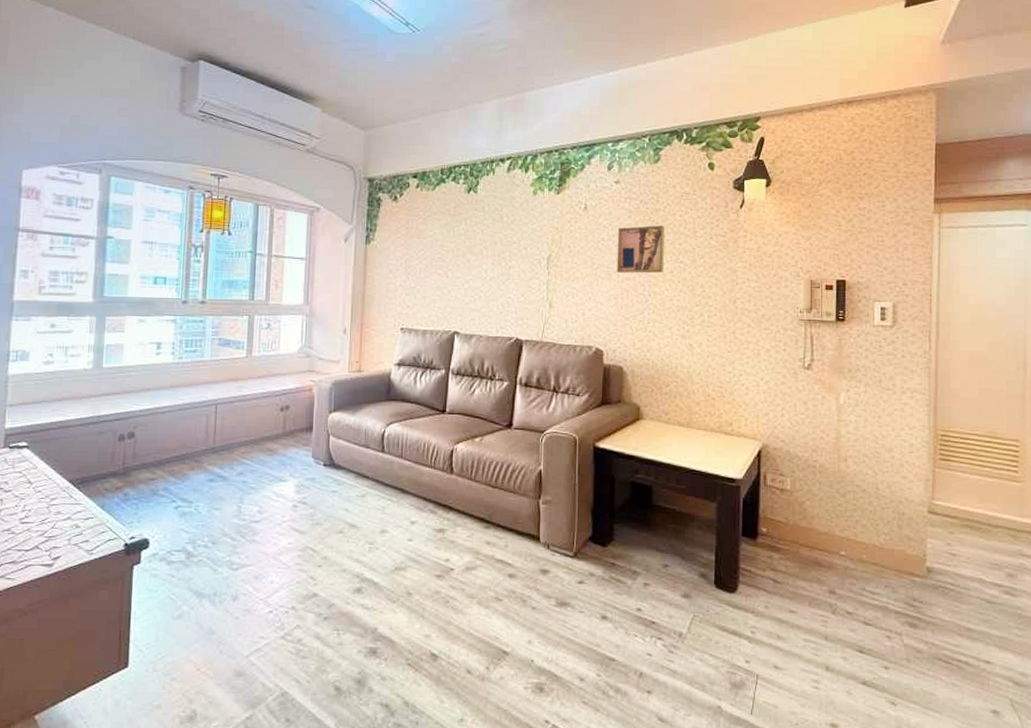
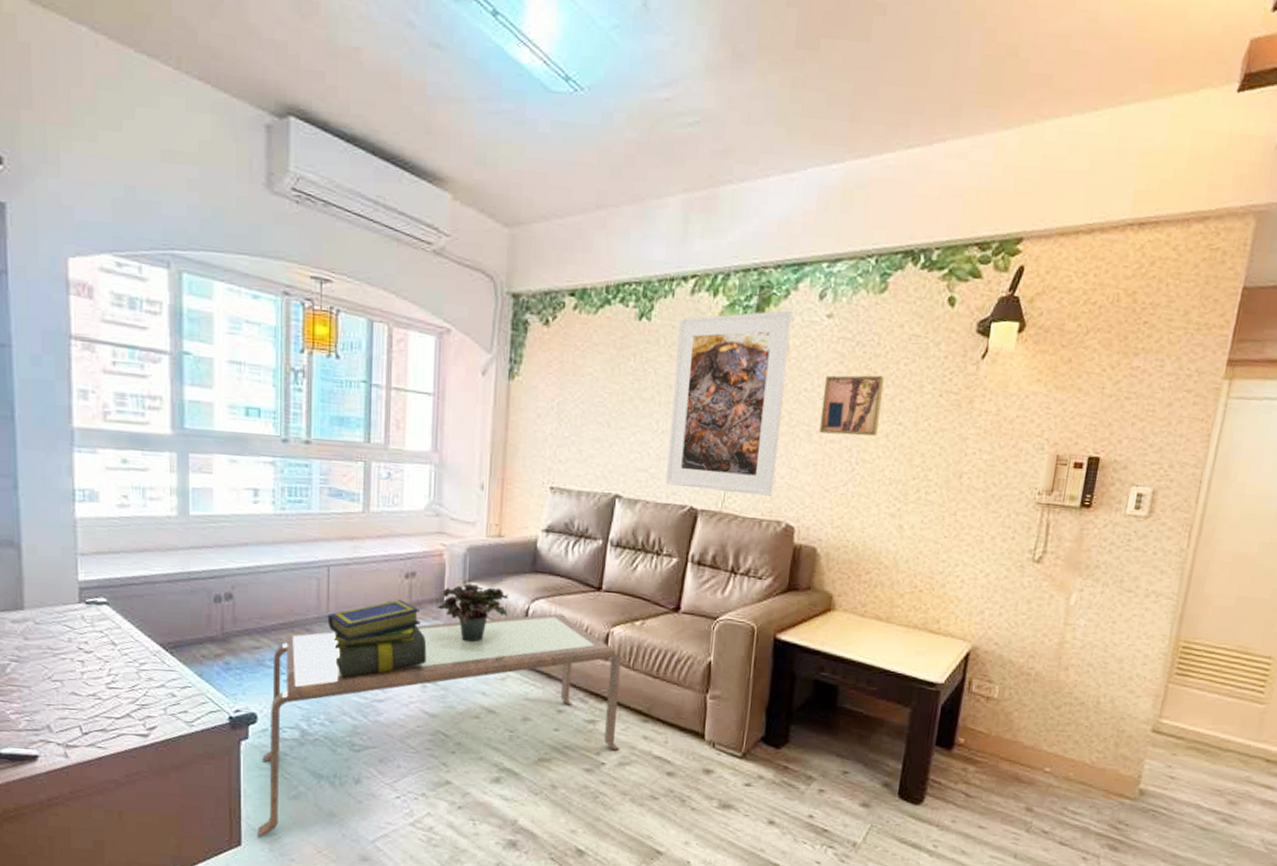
coffee table: none [143,435,466,658] -> present [258,613,622,837]
stack of books: none [214,430,298,502] -> present [327,599,427,678]
potted plant: none [307,412,368,465] -> present [437,583,509,643]
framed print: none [495,179,588,326] -> present [665,310,793,496]

